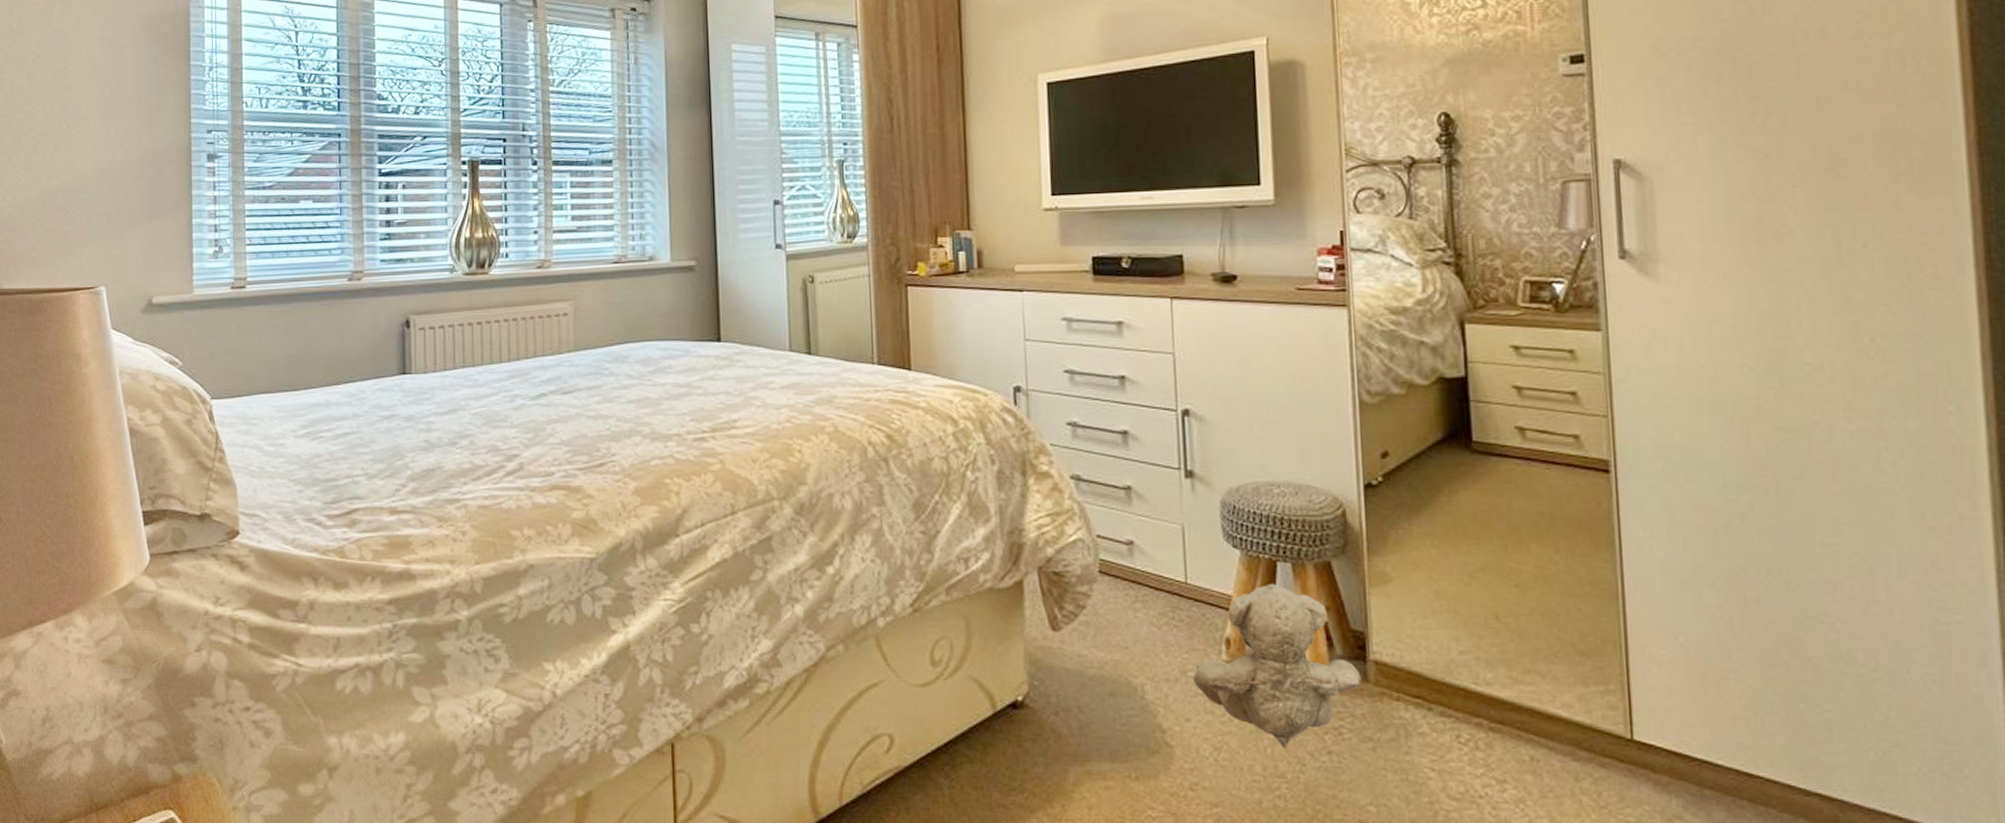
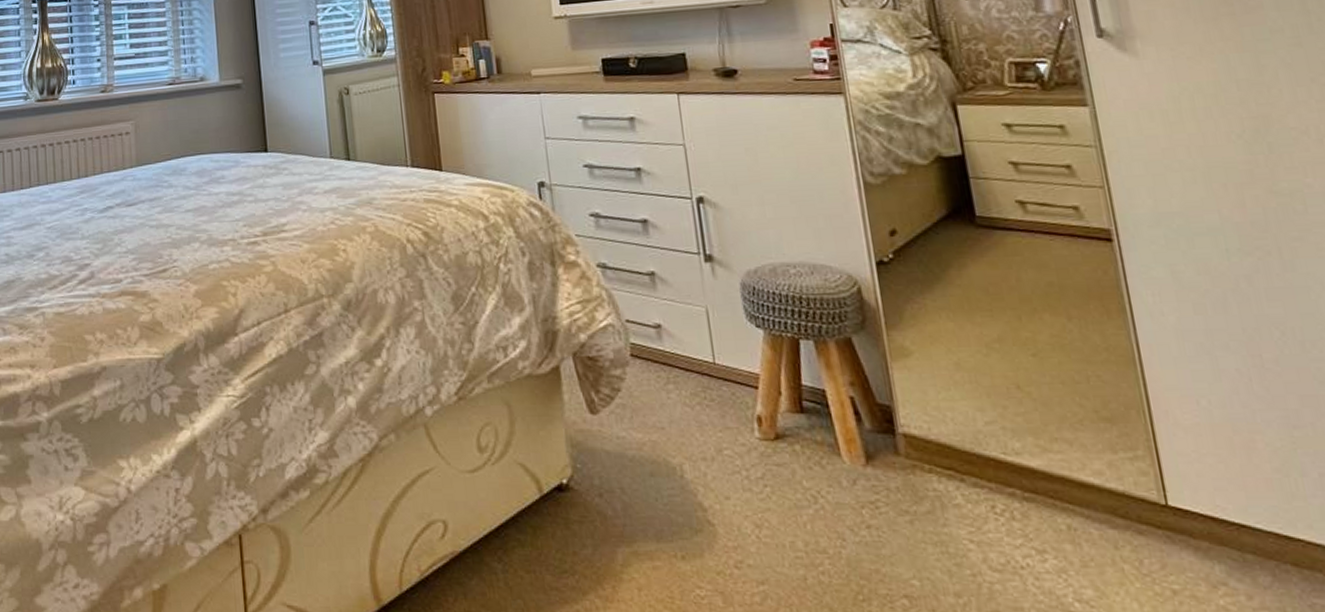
teddy bear: present [1192,583,1361,748] -> none [728,361,893,524]

